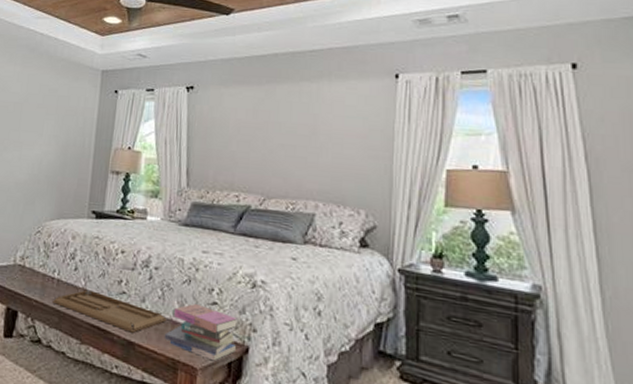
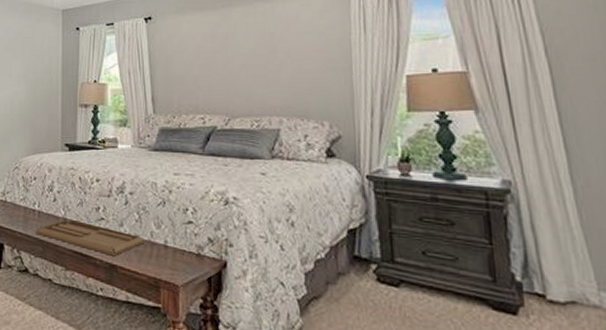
books: present [164,303,237,362] -> none [144,223,214,278]

